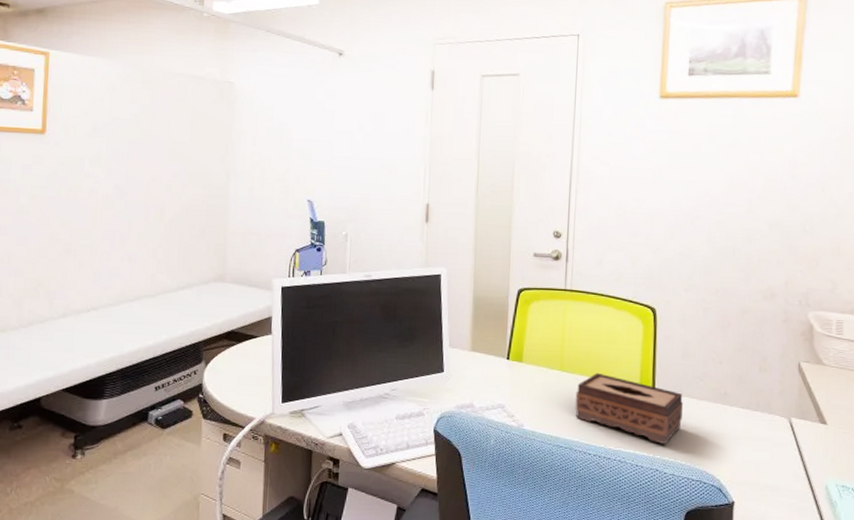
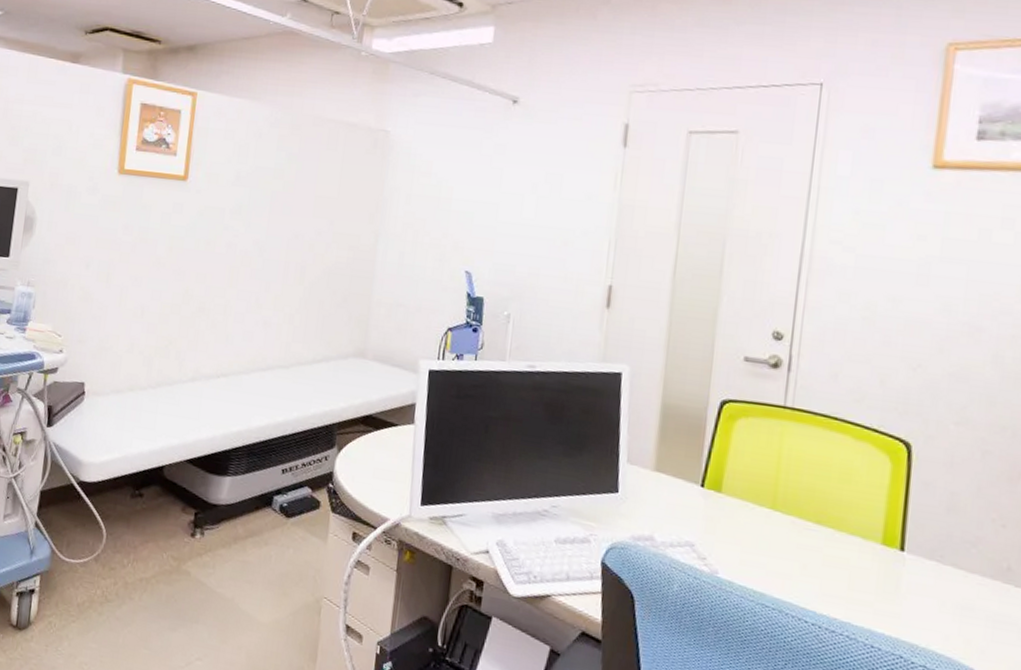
tissue box: present [575,372,683,445] -> none [789,517,945,626]

